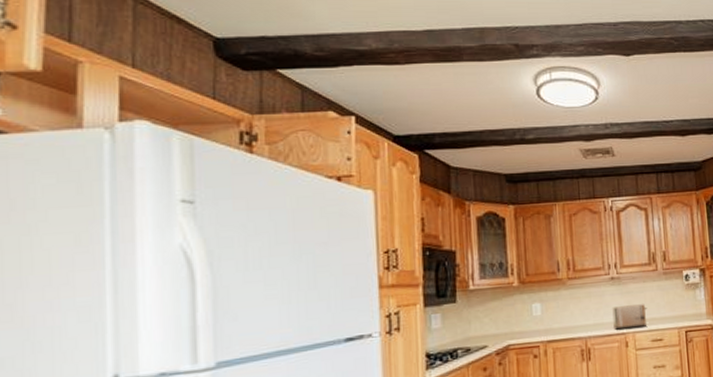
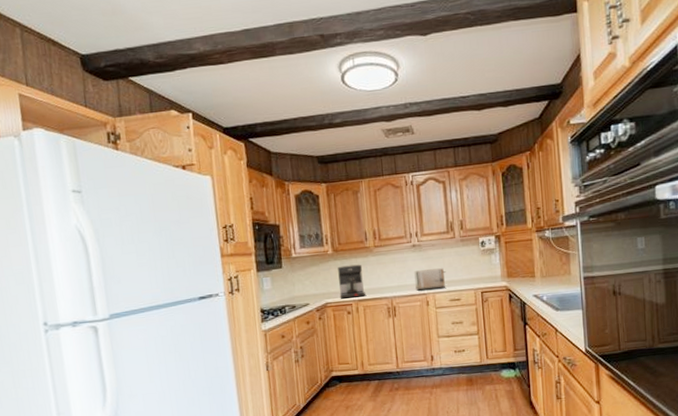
coffee maker: none [524,298,556,340] -> present [338,264,366,299]

